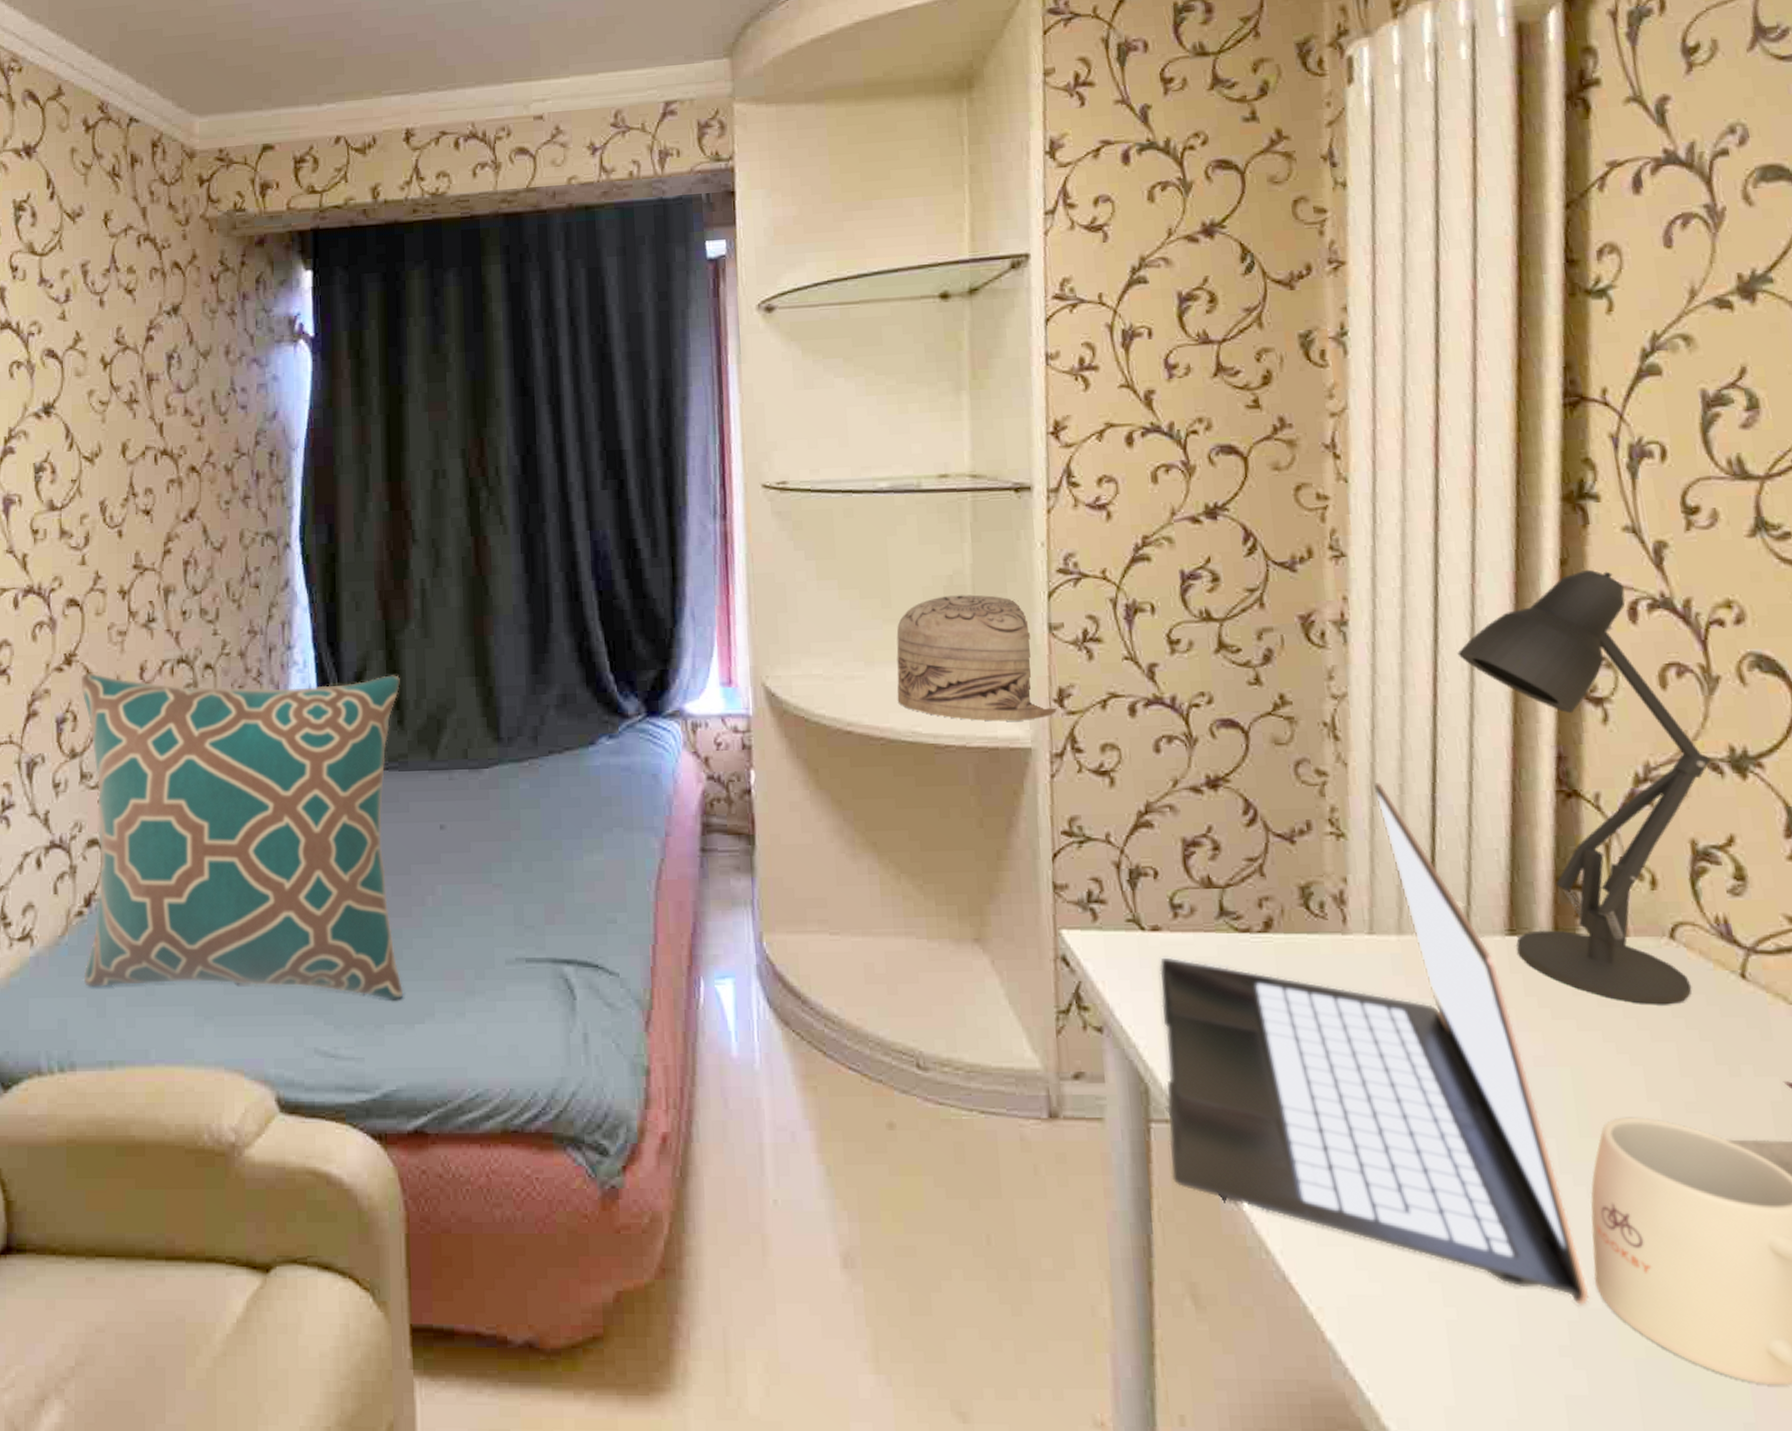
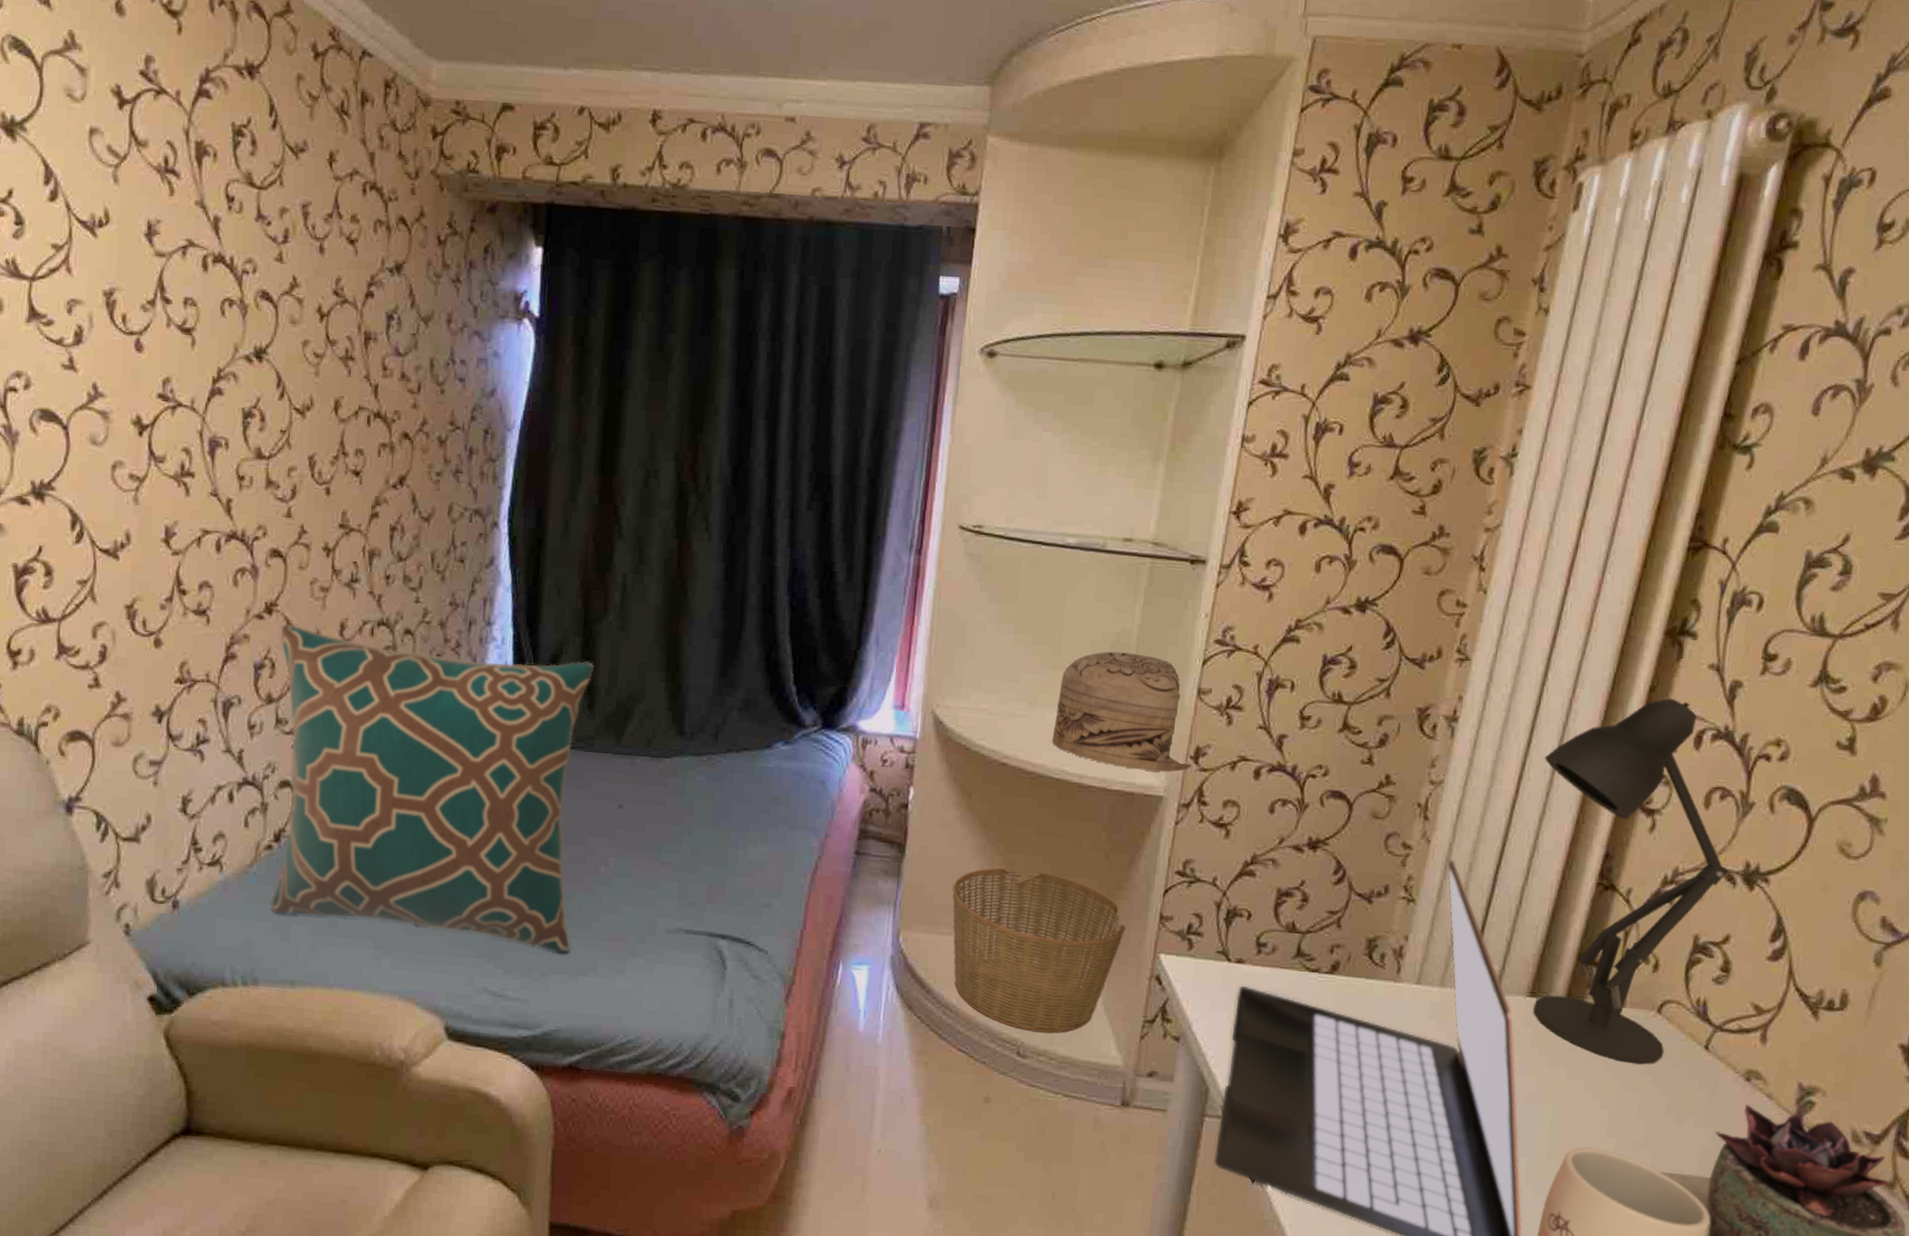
basket: none [813,849,1018,1038] -> present [952,867,1128,1033]

